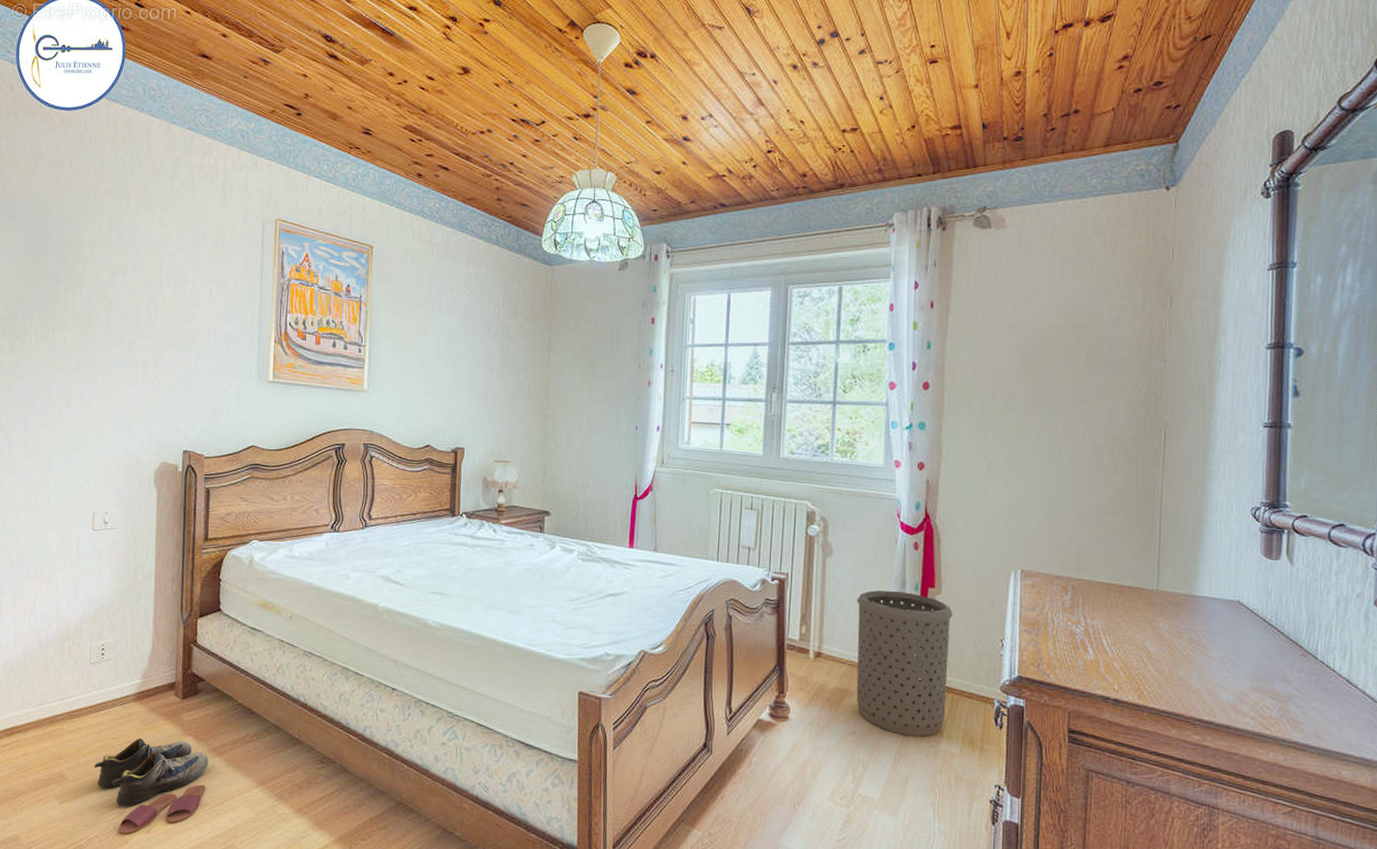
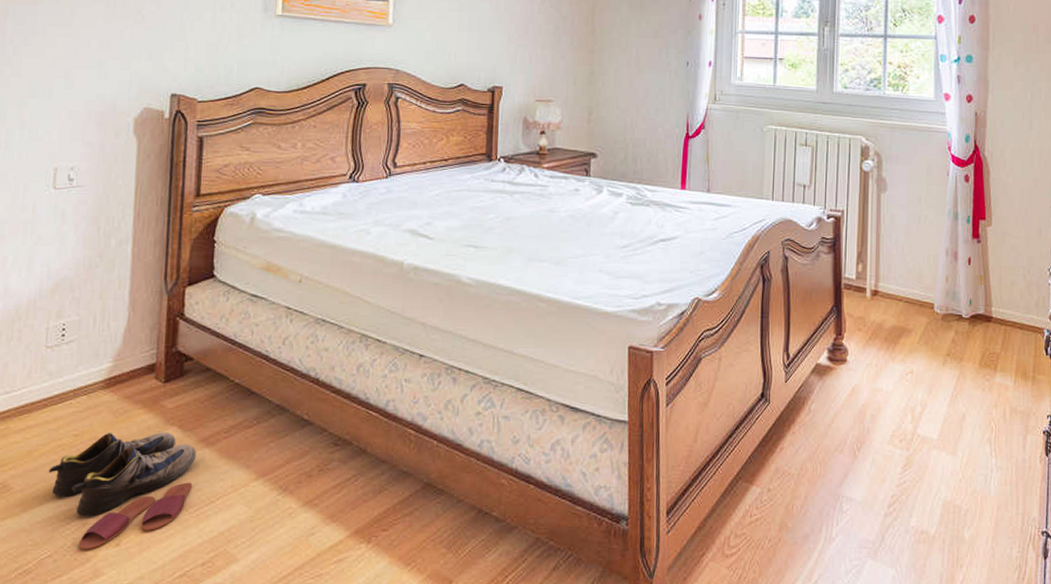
laundry basket: present [856,590,953,737] -> none [911,225,1003,372]

